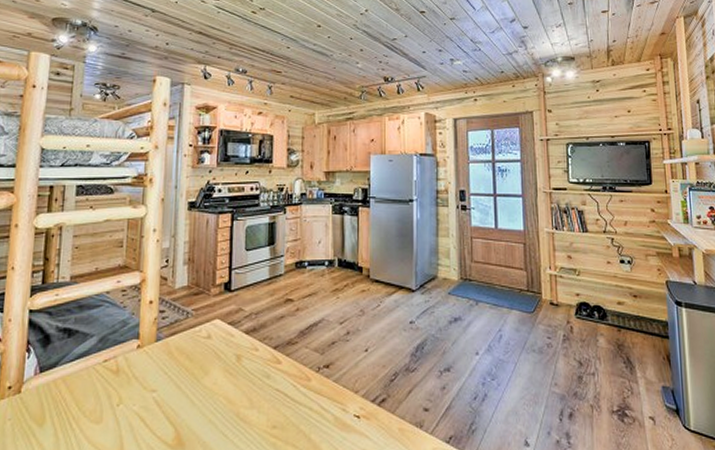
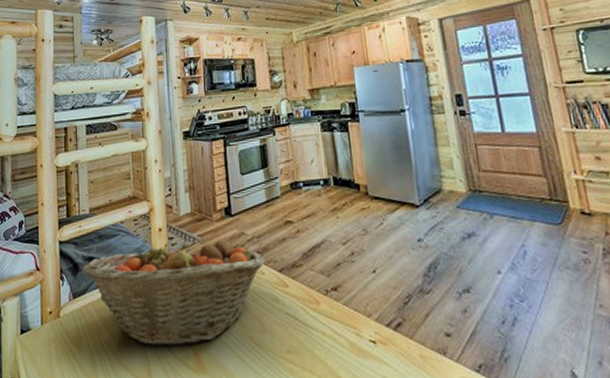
fruit basket: none [53,311,260,425] -> present [81,237,265,348]

